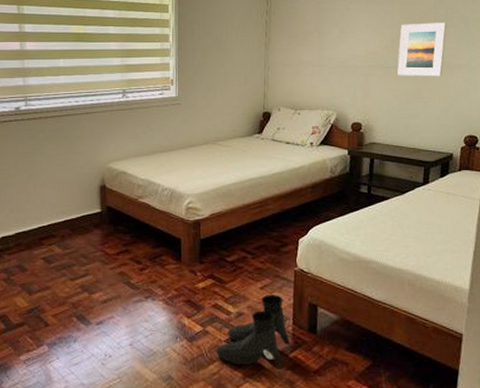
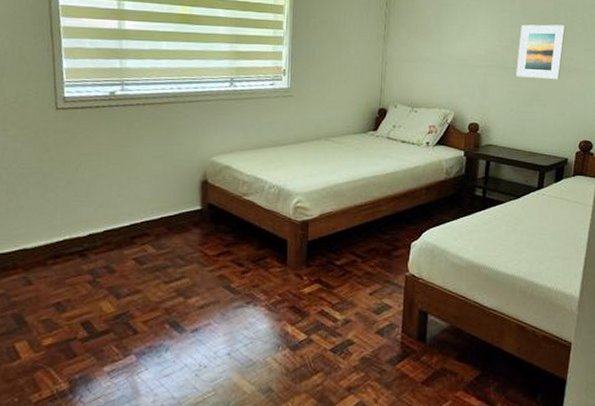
boots: present [216,295,291,365] -> none [320,301,399,375]

